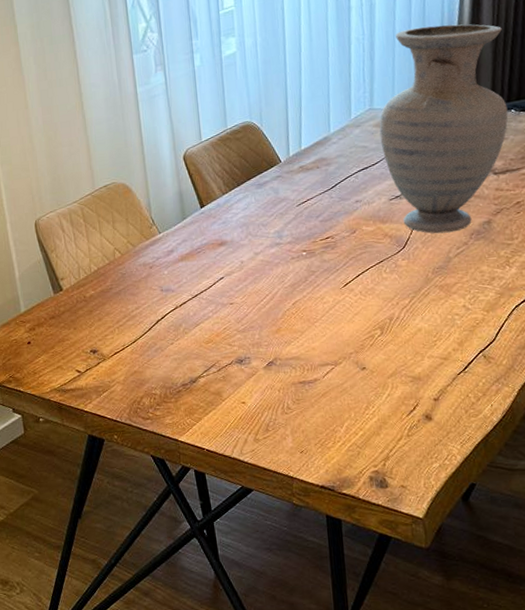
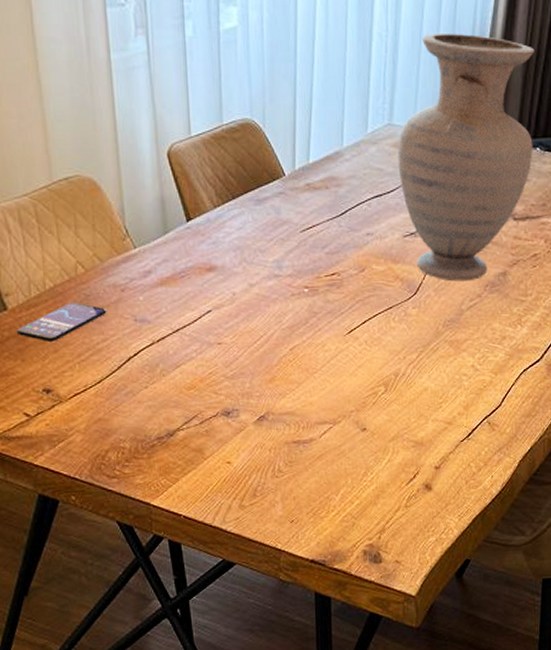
smartphone: none [69,279,139,313] -> present [16,301,107,342]

